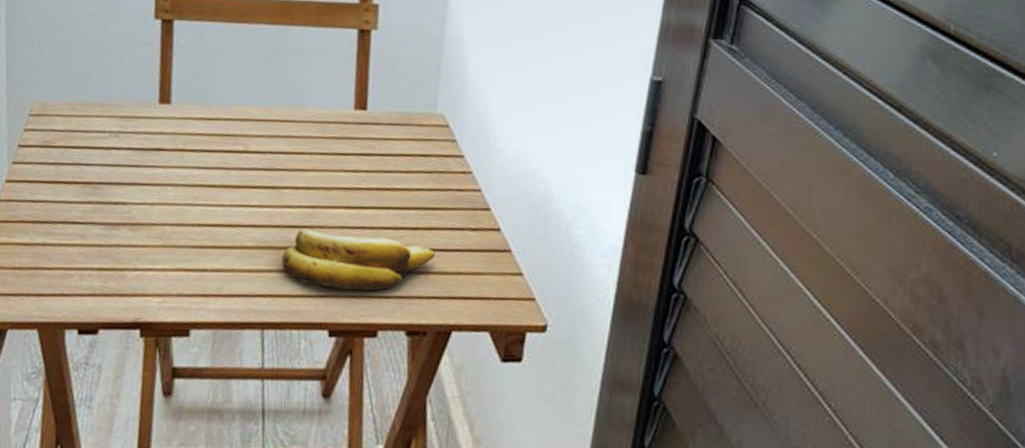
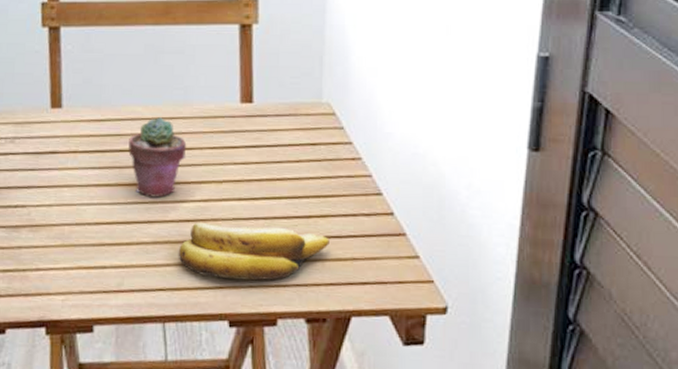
potted succulent: none [237,119,297,201] -> present [128,117,187,197]

